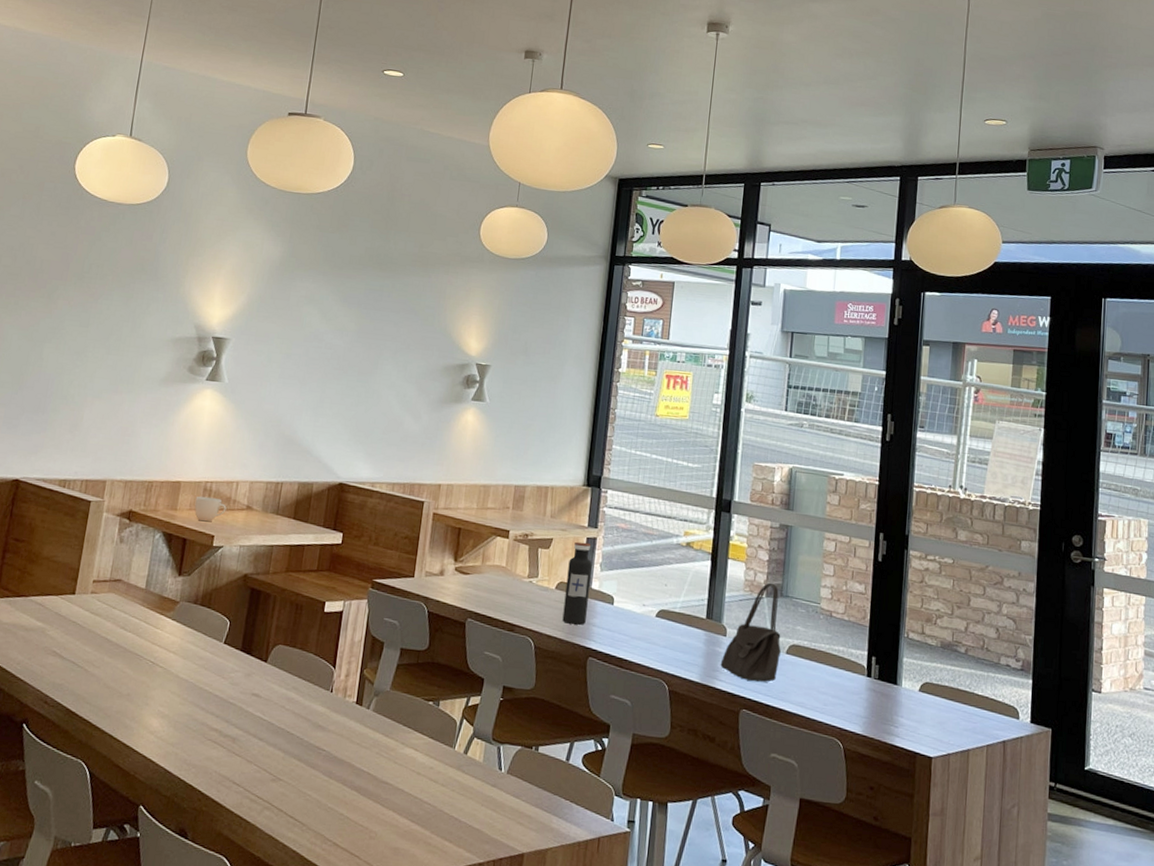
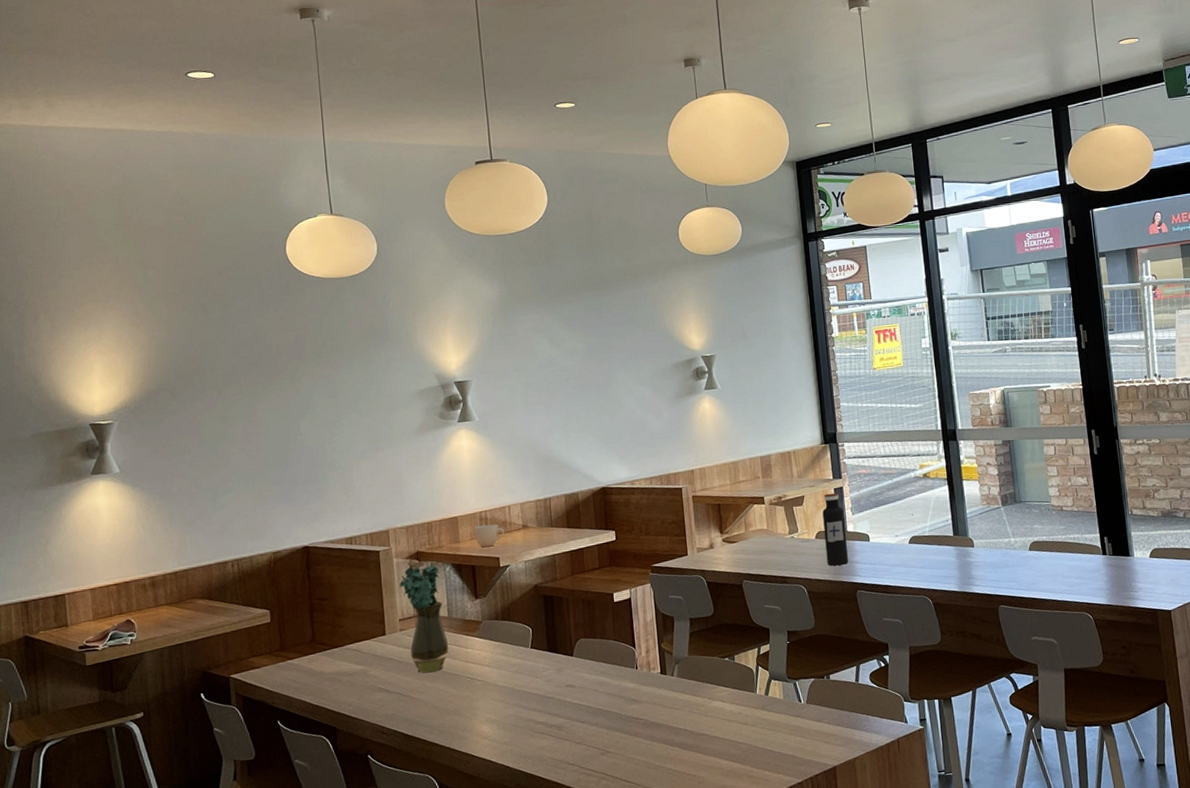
vase: none [95,519,148,646] -> present [399,561,449,673]
handbag: present [720,582,781,682] -> none [973,493,1025,580]

